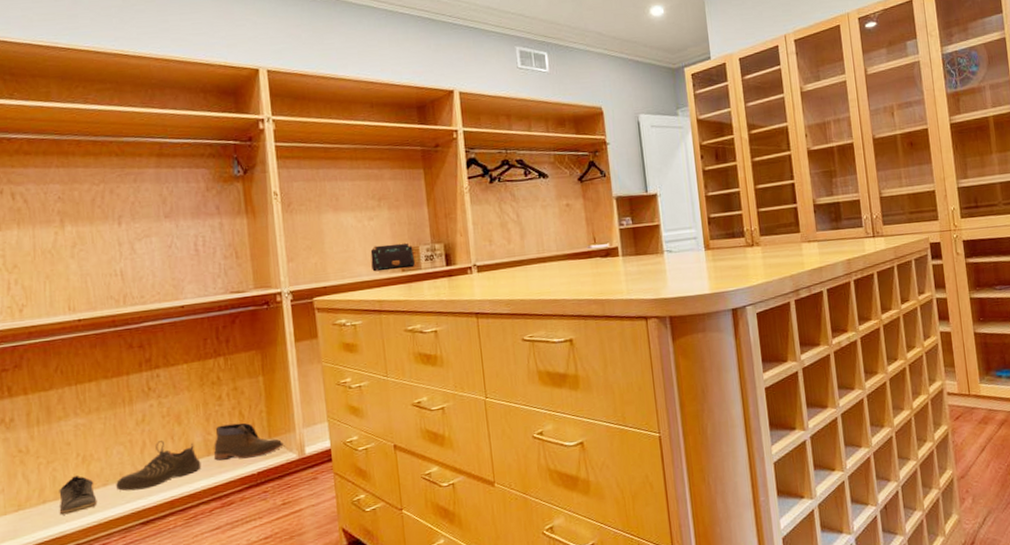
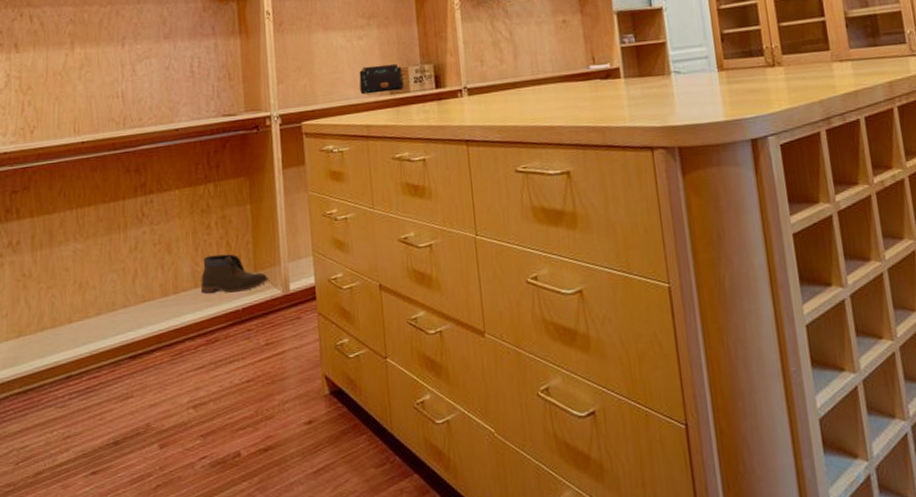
shoe: present [59,476,98,515] -> none [55,303,91,344]
shoe: present [116,440,202,491] -> none [108,270,189,322]

